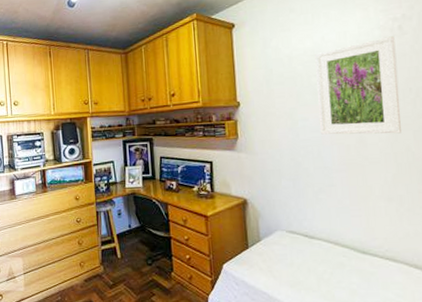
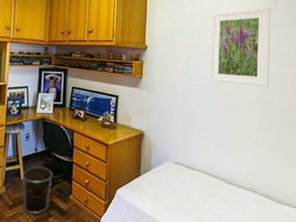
trash can: none [119,243,151,293] -> present [22,166,53,214]

